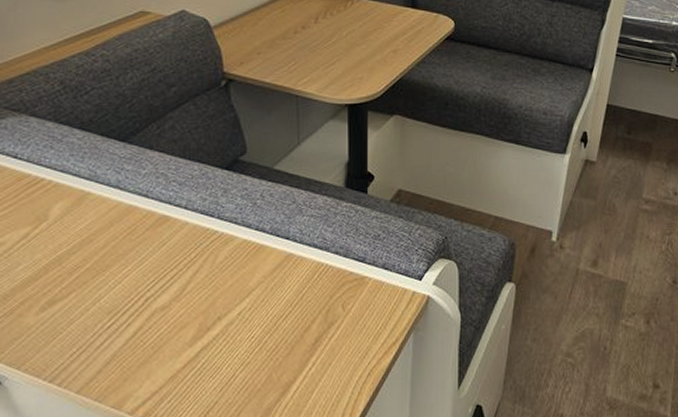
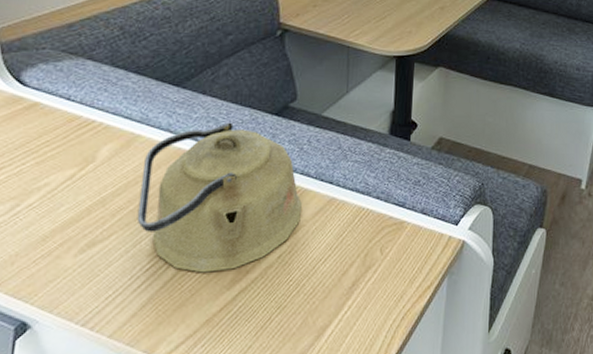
kettle: none [94,178,259,330] -> present [136,122,302,273]

